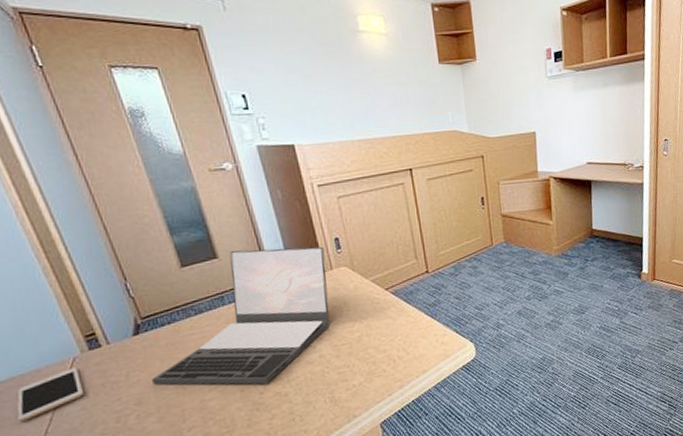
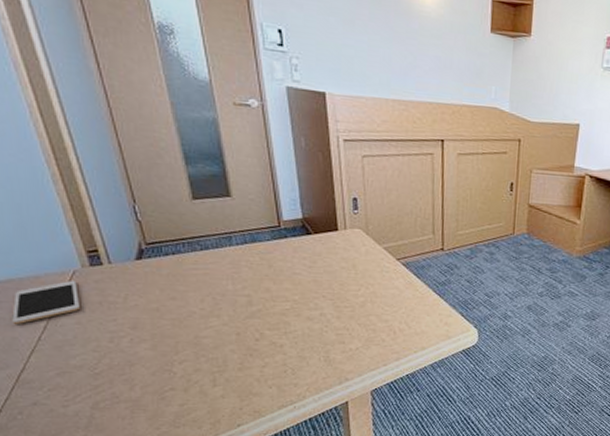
laptop: present [151,246,330,385] -> none [148,192,340,331]

